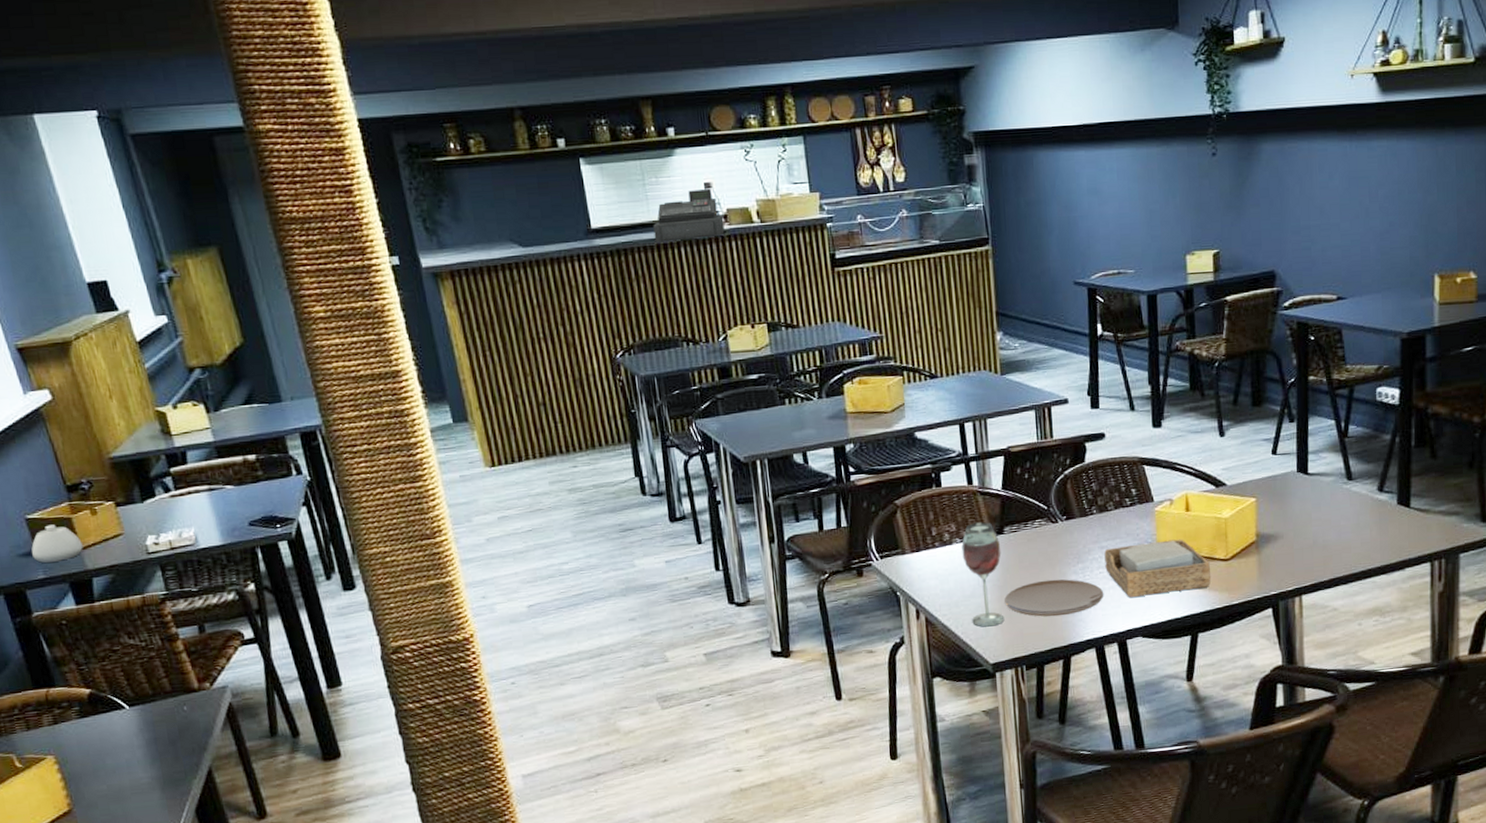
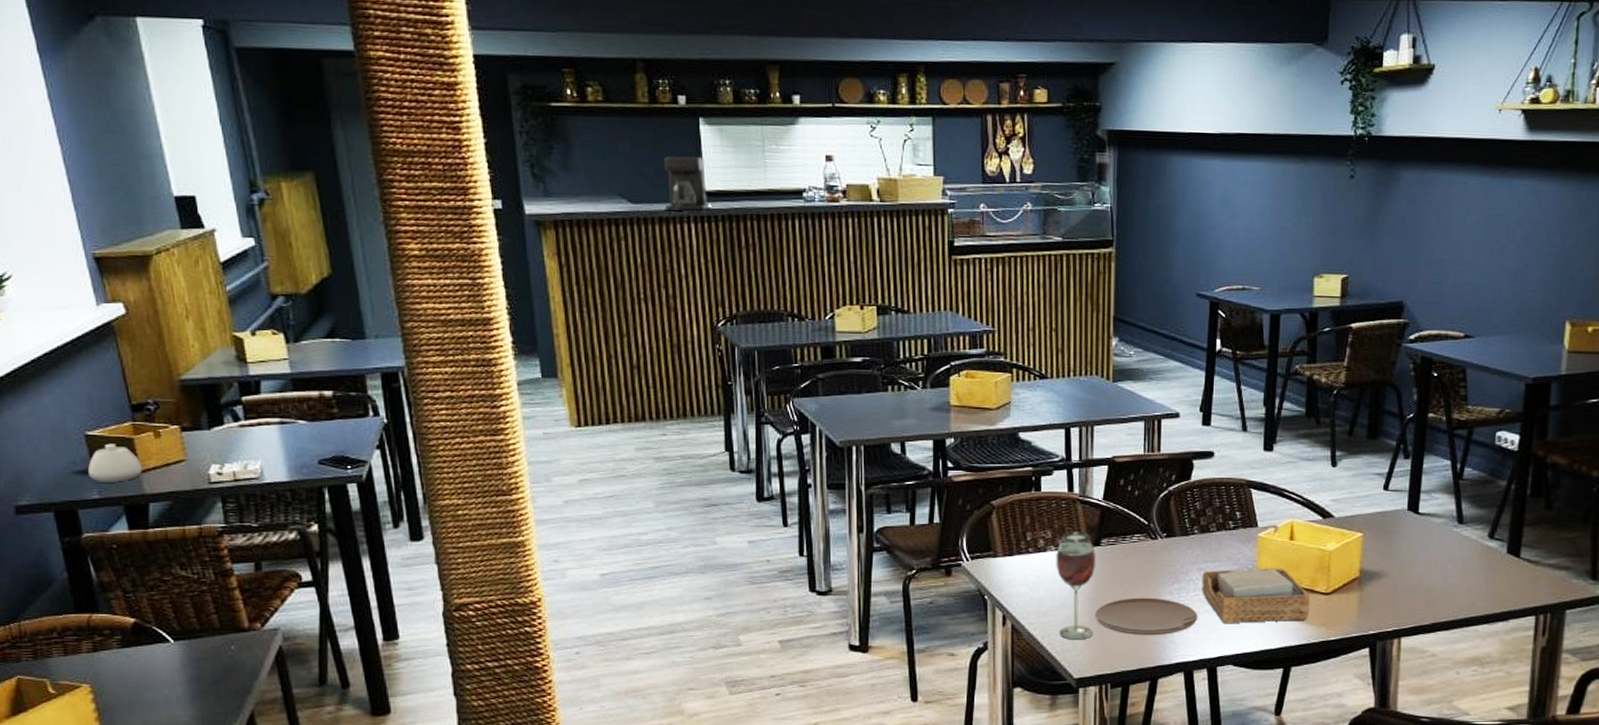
coffee maker: none [549,195,597,252] -> present [664,156,709,212]
cash register: present [653,188,725,243] -> none [769,161,842,212]

